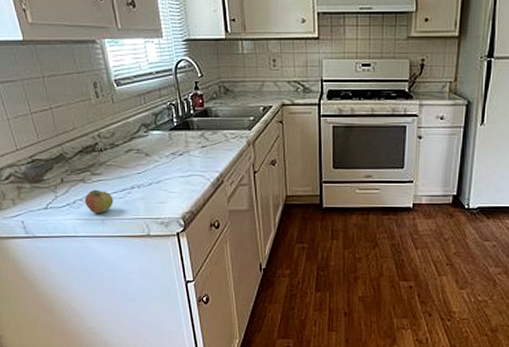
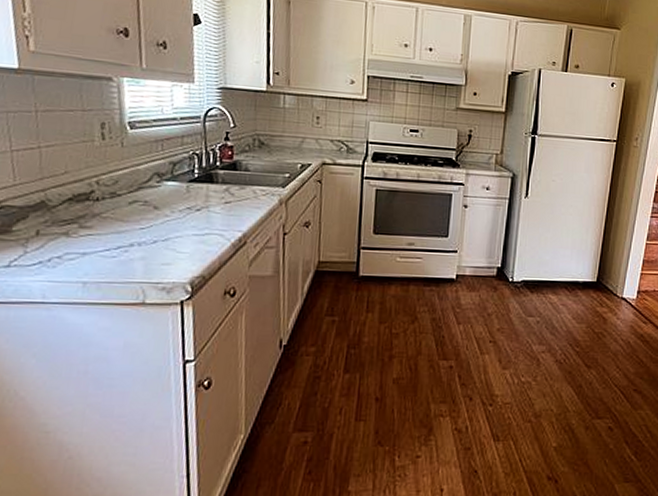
apple: present [84,189,114,214] -> none [63,245,104,276]

